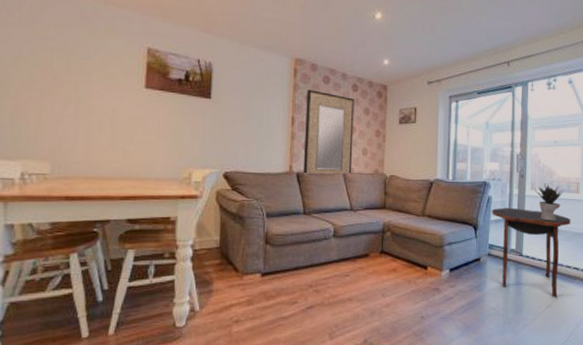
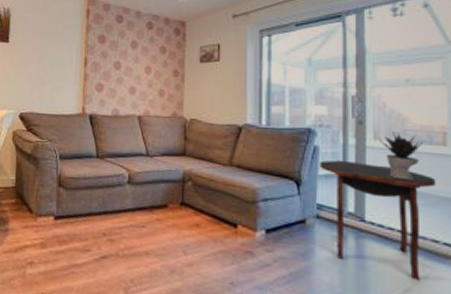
home mirror: present [302,90,355,175] -> none [95,30,150,118]

